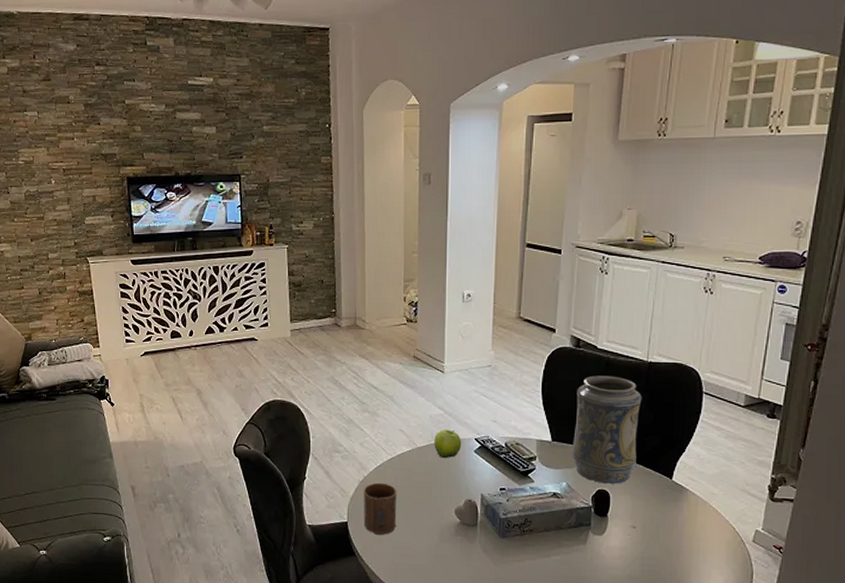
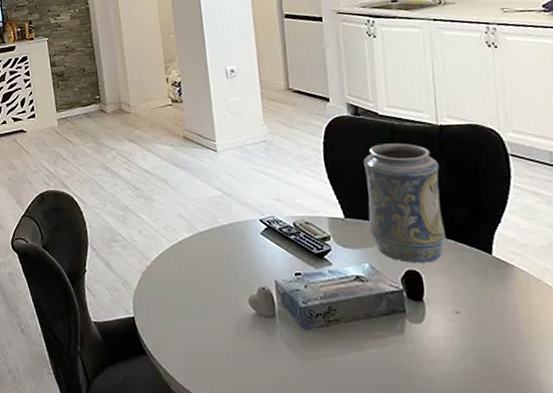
cup: present [364,482,397,535] -> none [148,272,186,330]
fruit: present [434,429,462,459] -> none [215,211,246,243]

